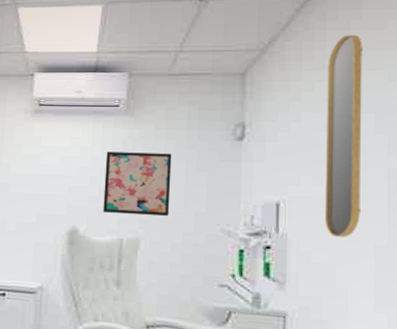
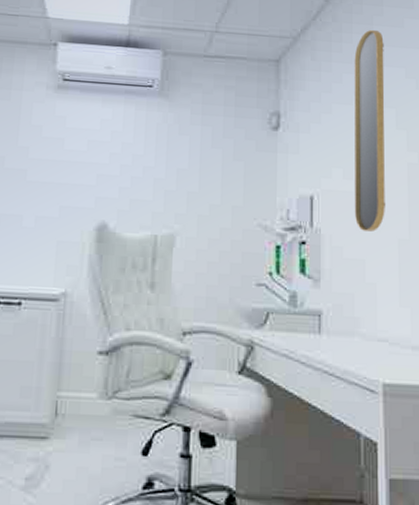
wall art: present [103,151,172,217] -> none [135,136,209,210]

